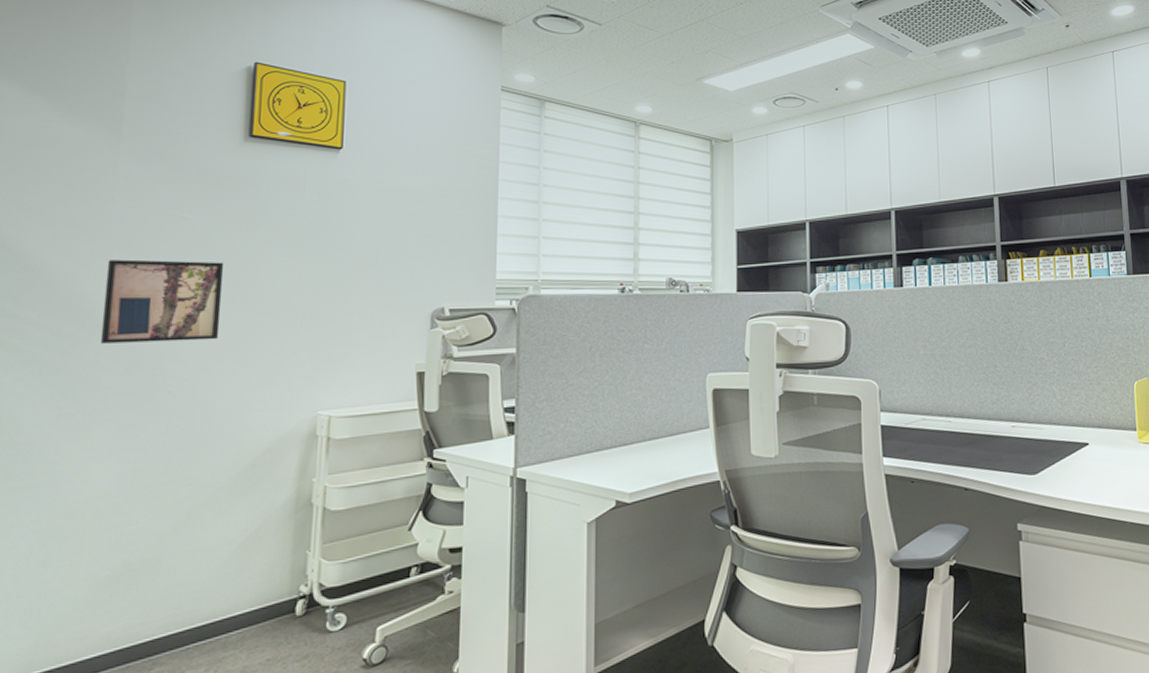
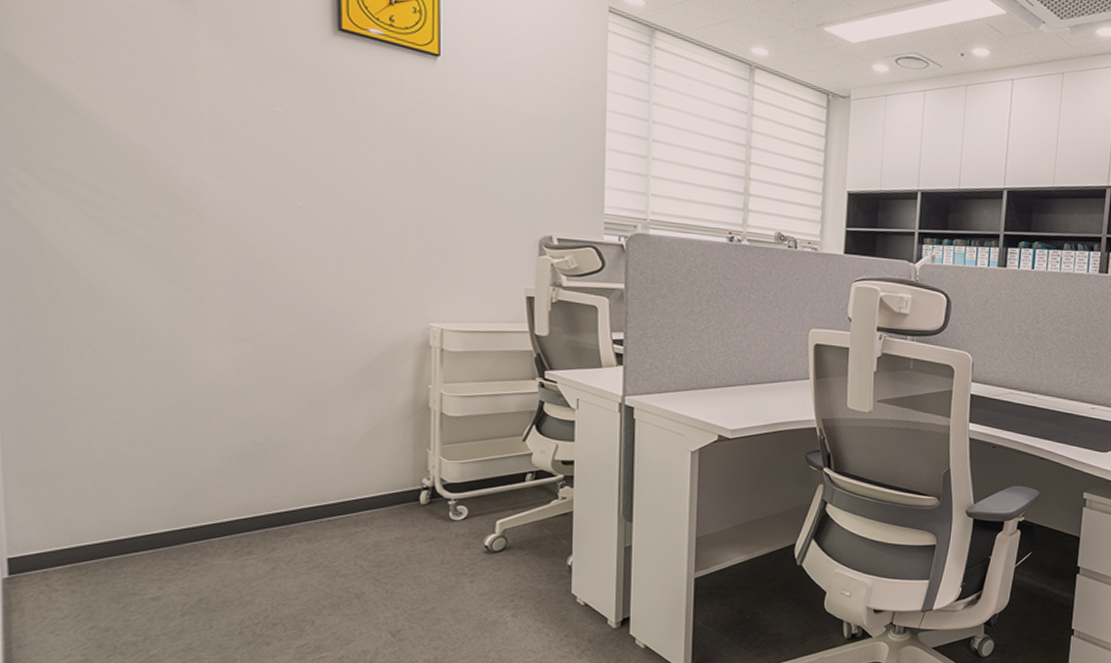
wall art: present [100,259,224,344] -> none [200,147,325,242]

